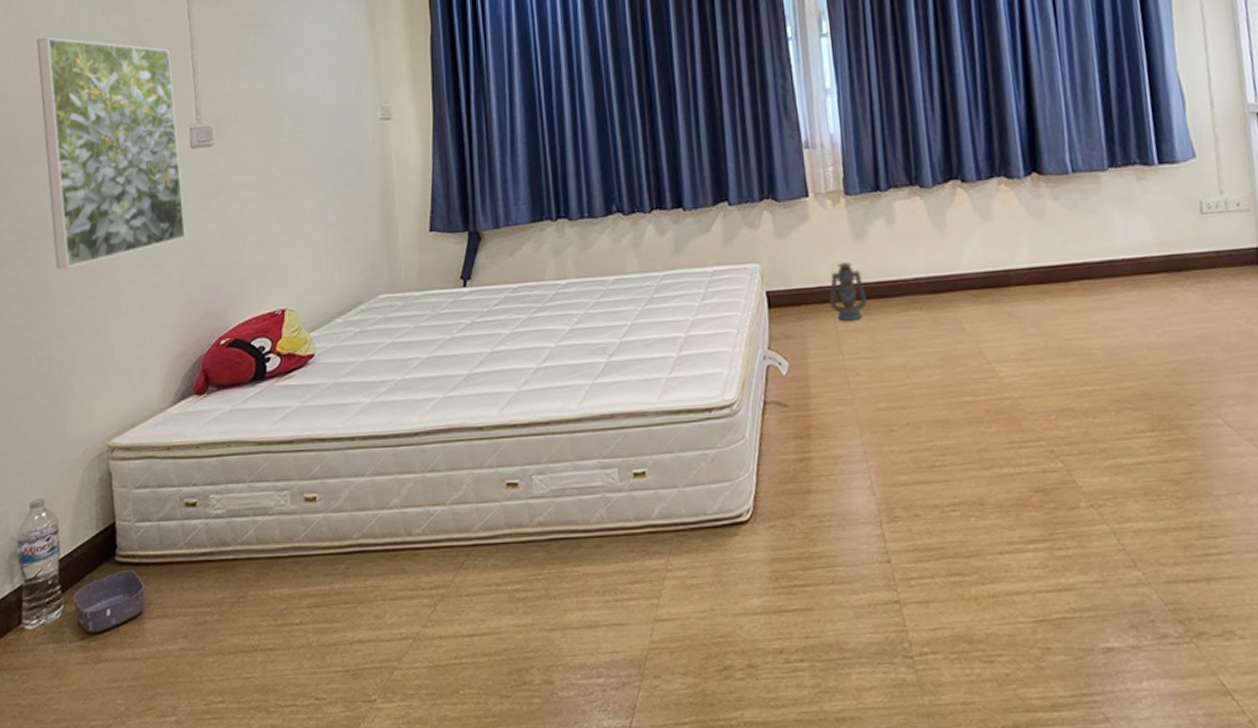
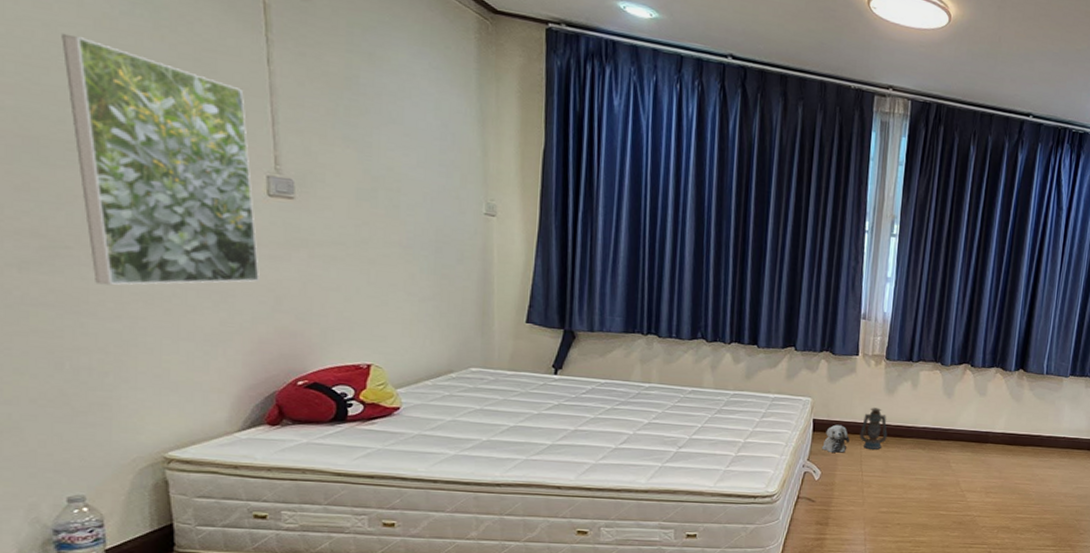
plush toy: none [784,293,818,334] -> present [822,424,850,453]

